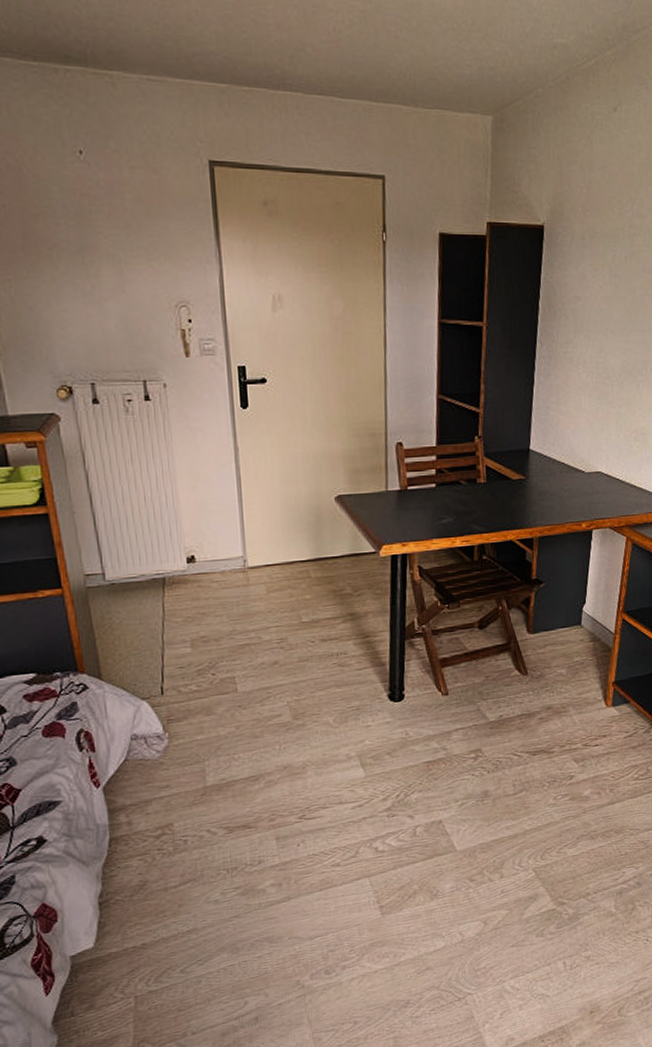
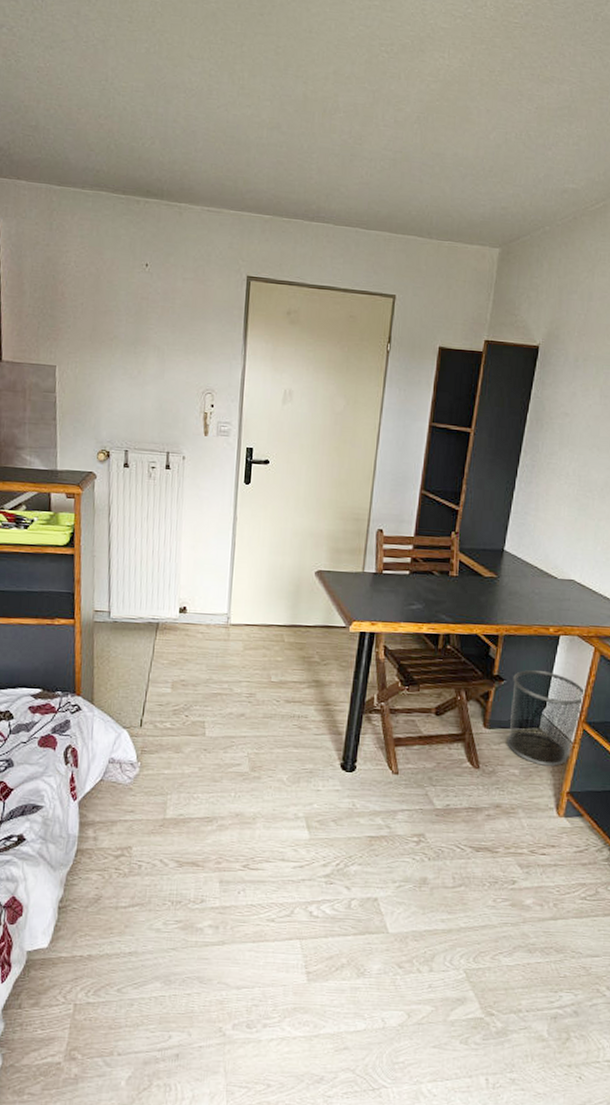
waste bin: none [551,567,622,661] -> present [507,669,586,766]

